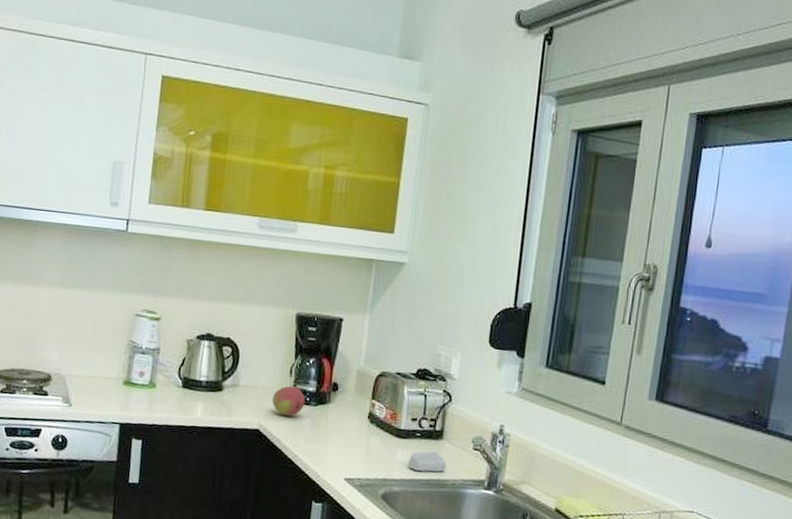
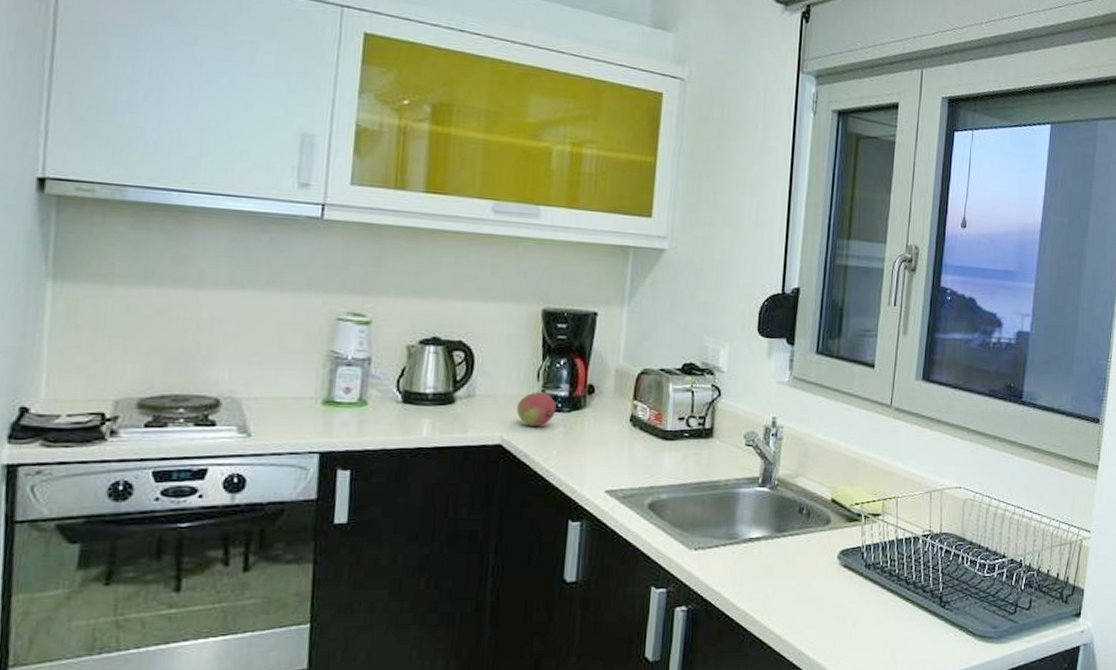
soap bar: present [407,451,447,472] -> none [675,451,719,474]

